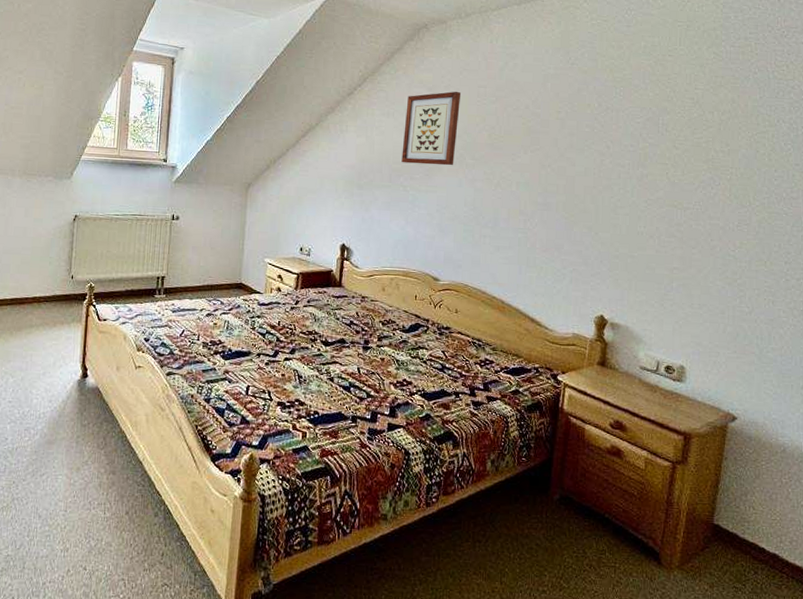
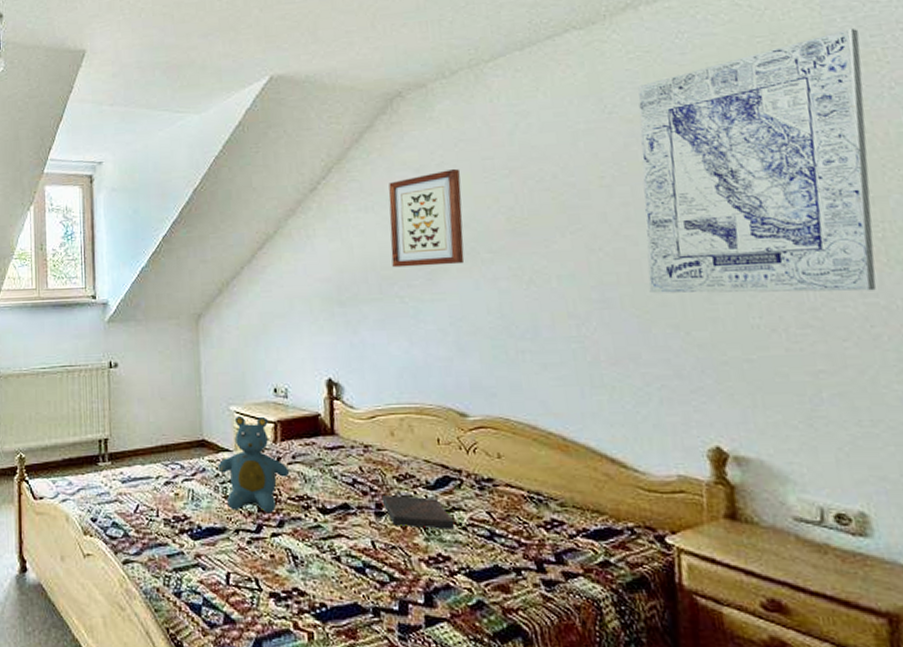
teddy bear: none [250,266,304,343] -> present [218,415,289,514]
book: none [369,335,419,362] -> present [381,495,455,529]
wall art: none [577,25,744,216] -> present [638,27,877,294]

